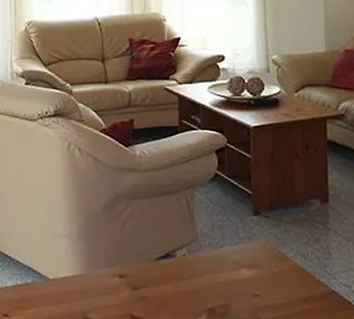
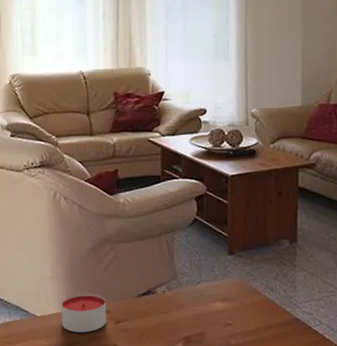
candle: none [75,254,123,299] -> present [61,293,107,332]

